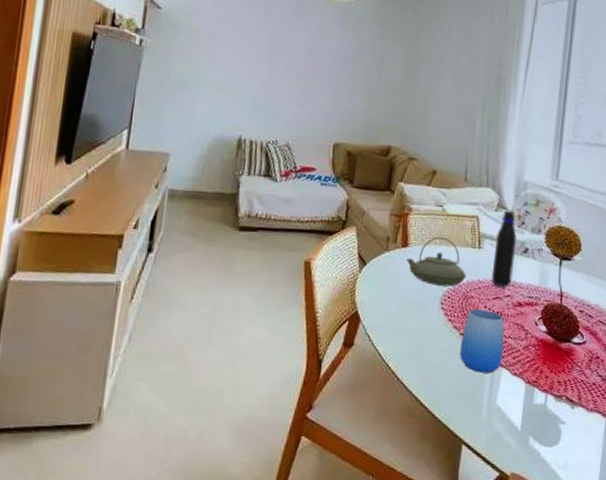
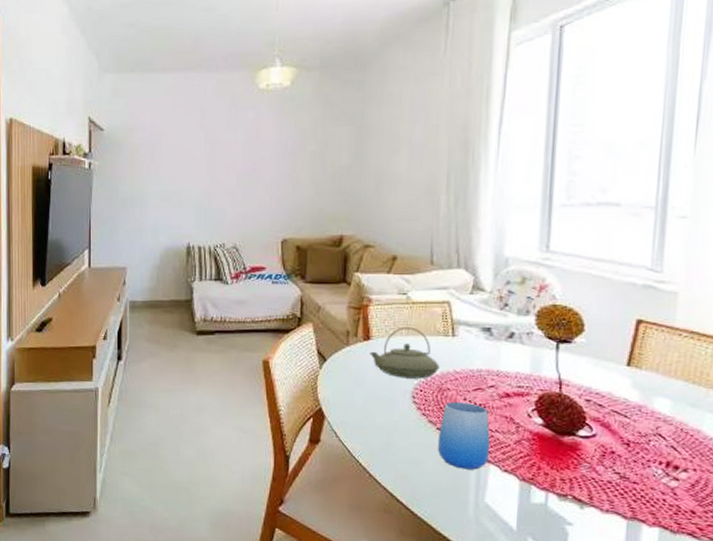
water bottle: present [491,210,517,288] -> none [470,292,499,377]

